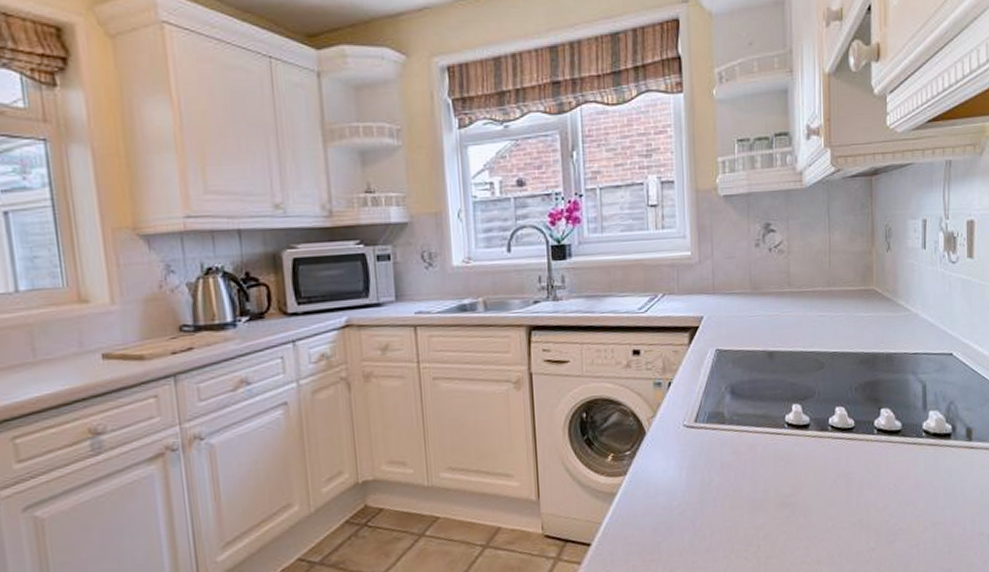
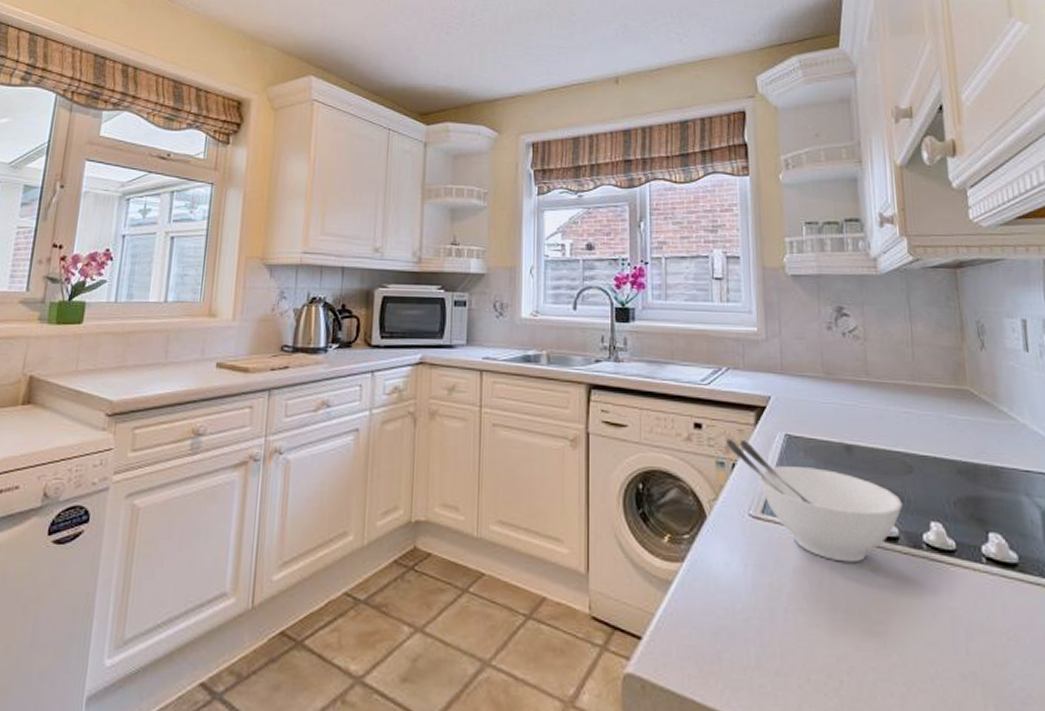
bowl: none [663,359,814,452] -> present [726,438,903,563]

